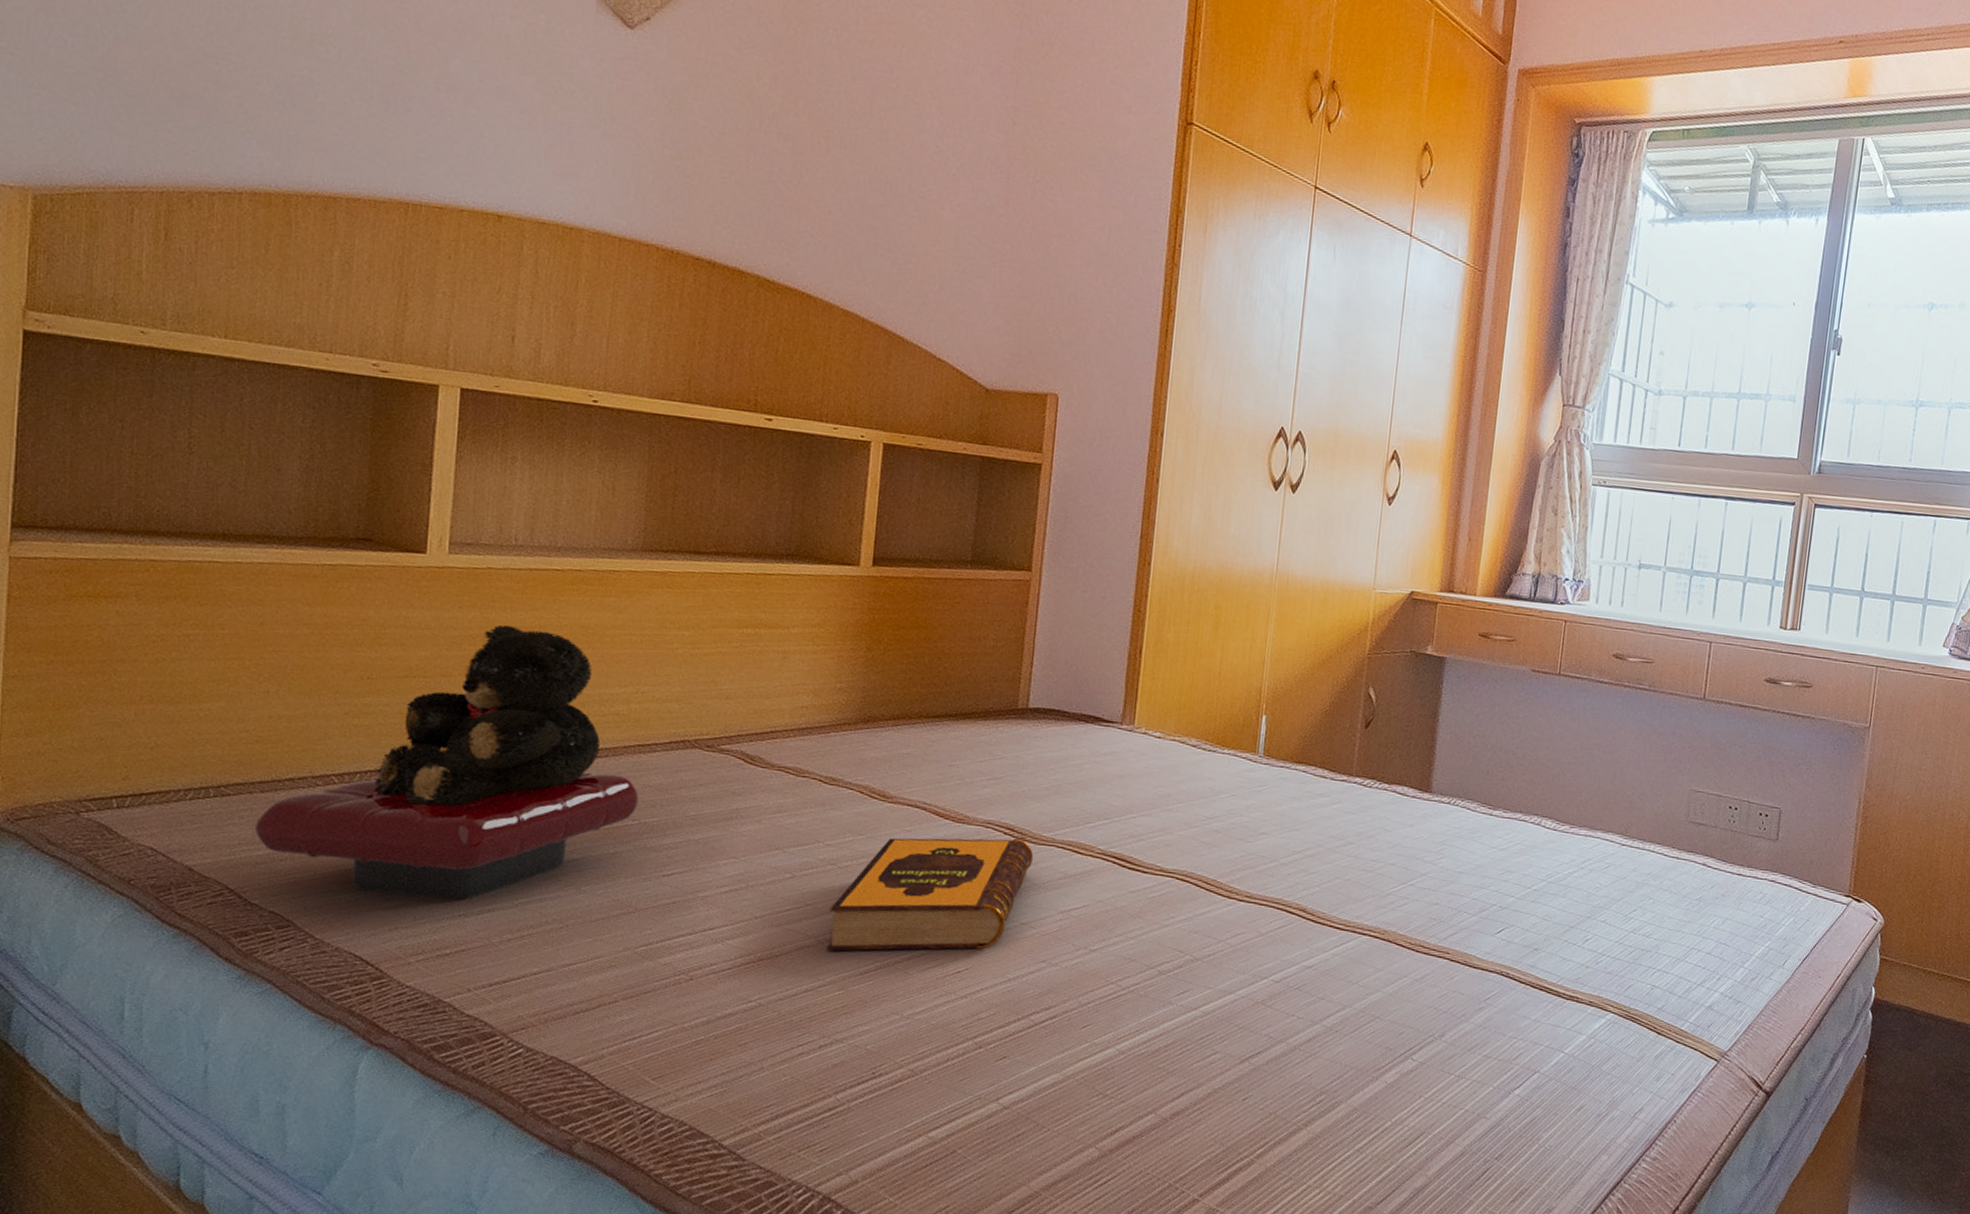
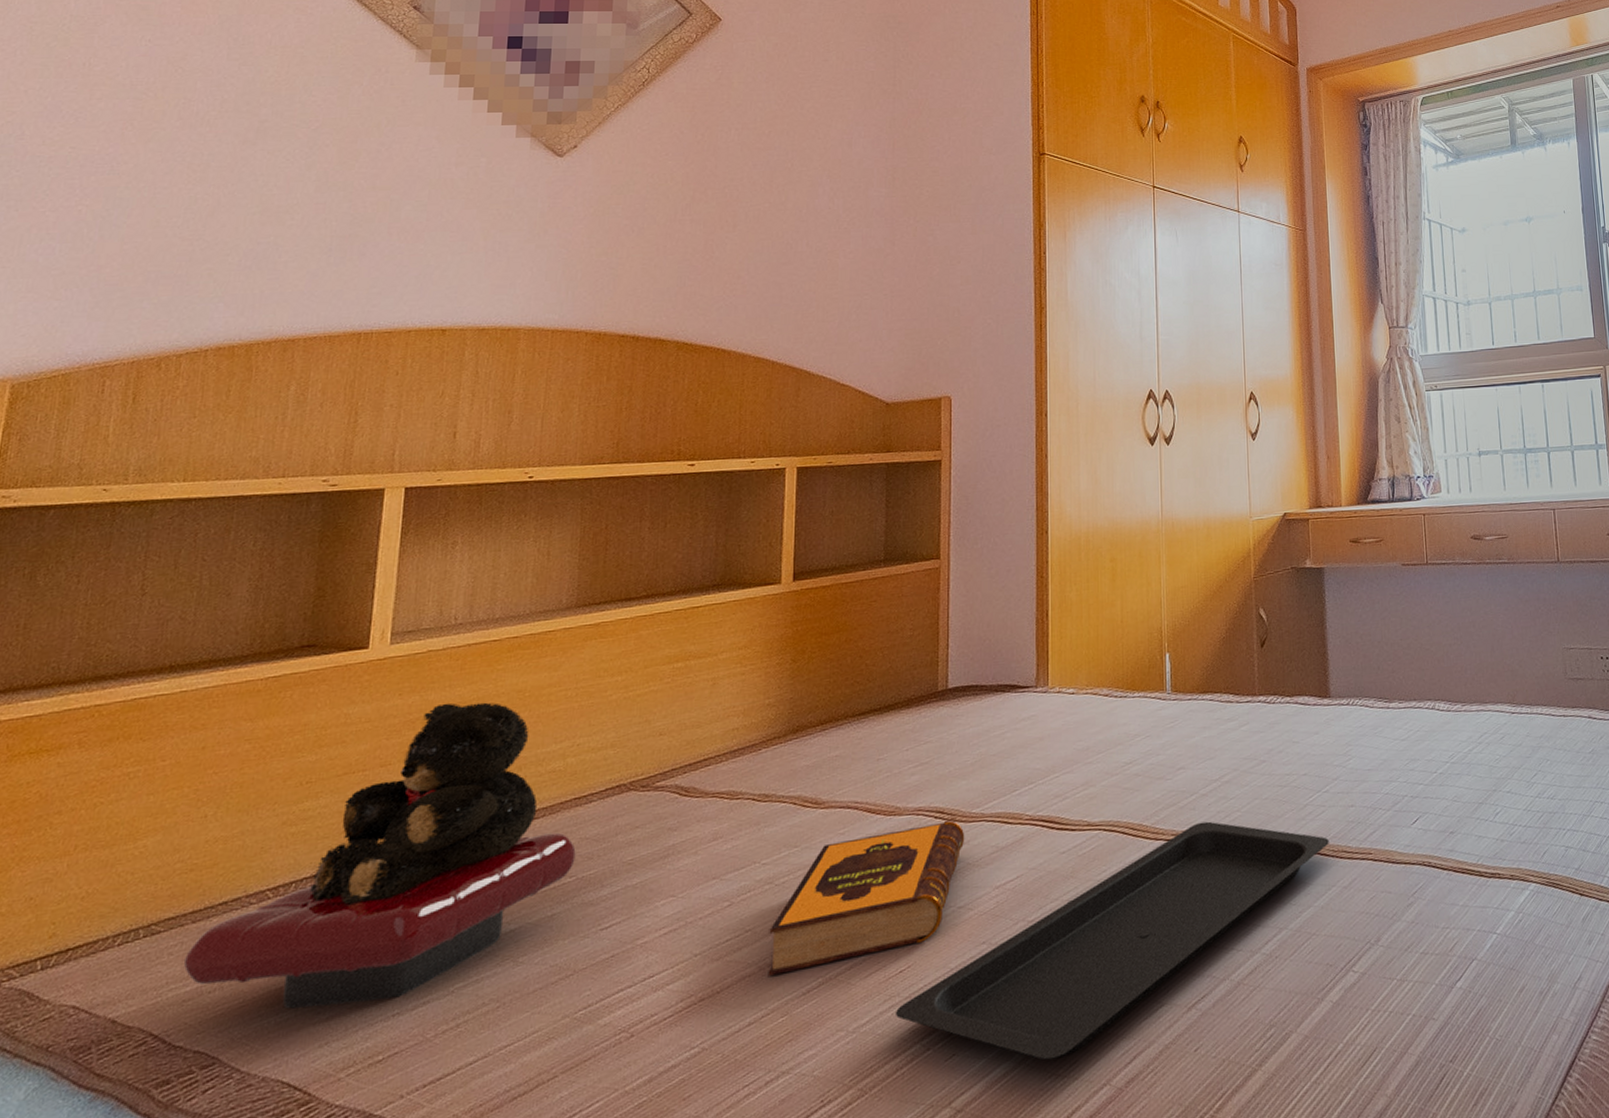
serving tray: none [949,889,1408,1080] -> present [895,821,1329,1060]

